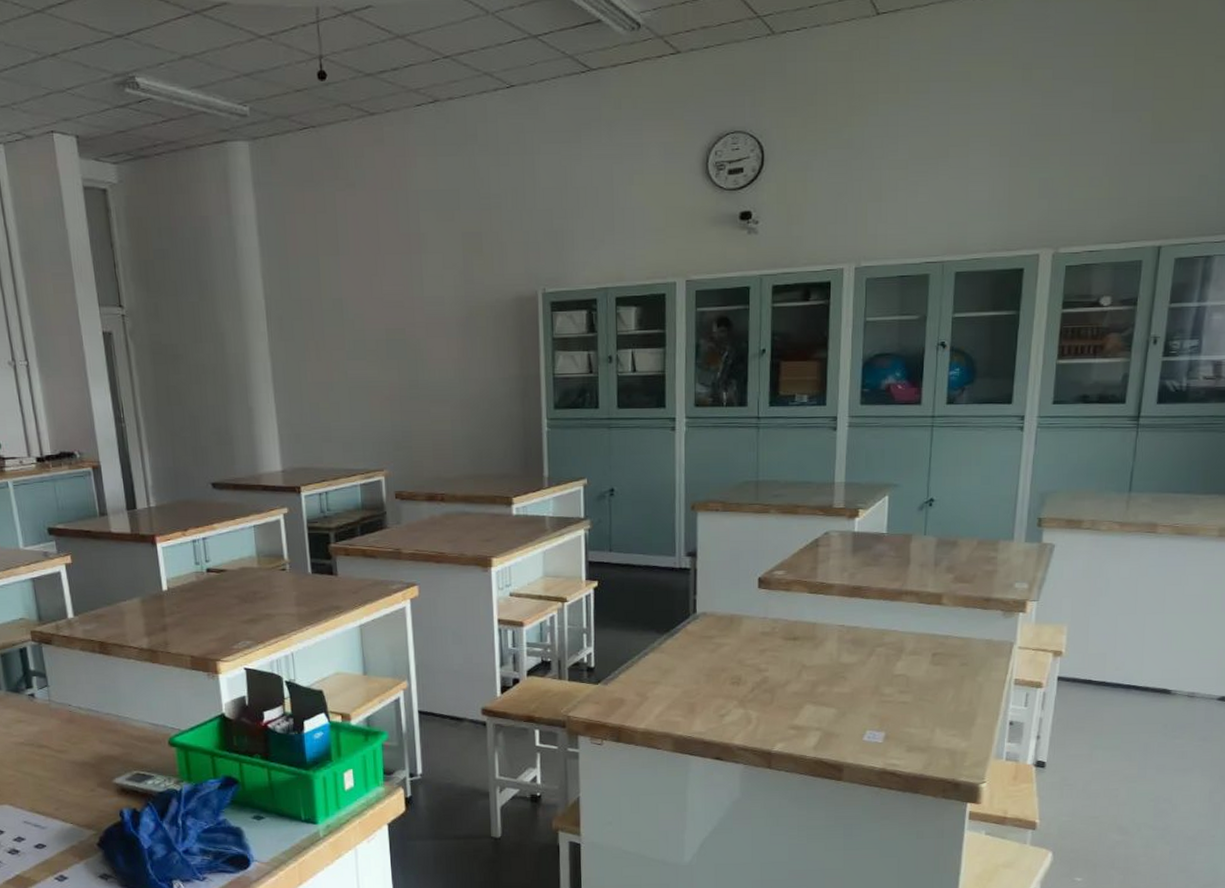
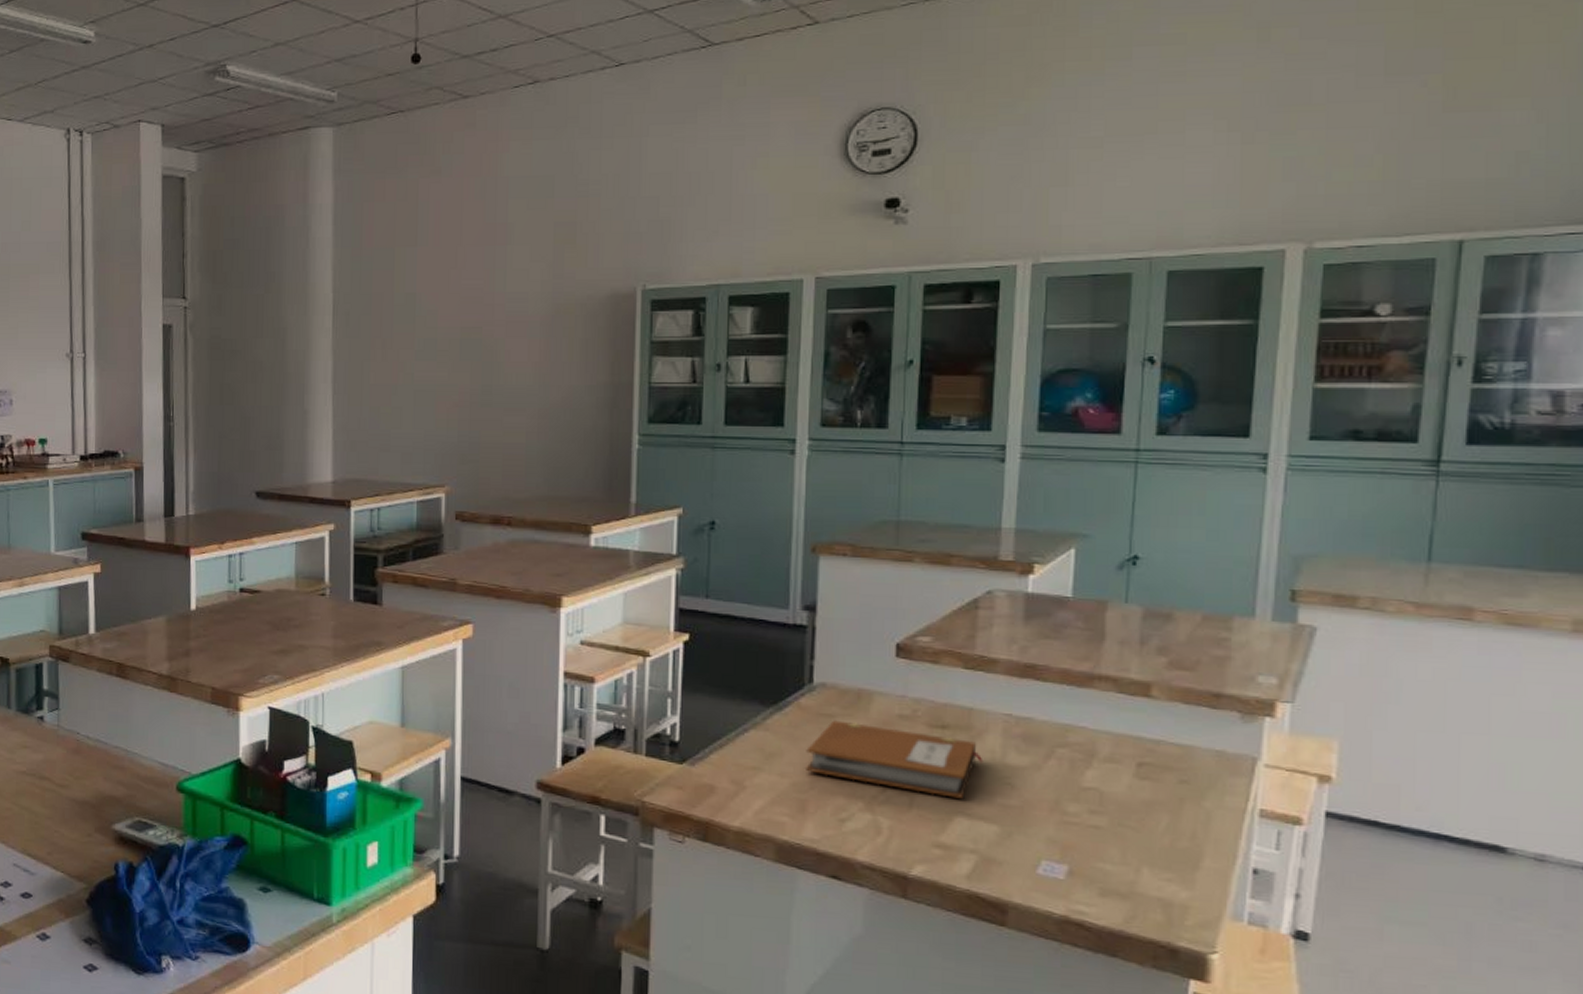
notebook: none [693,640,824,691] -> present [806,720,984,798]

